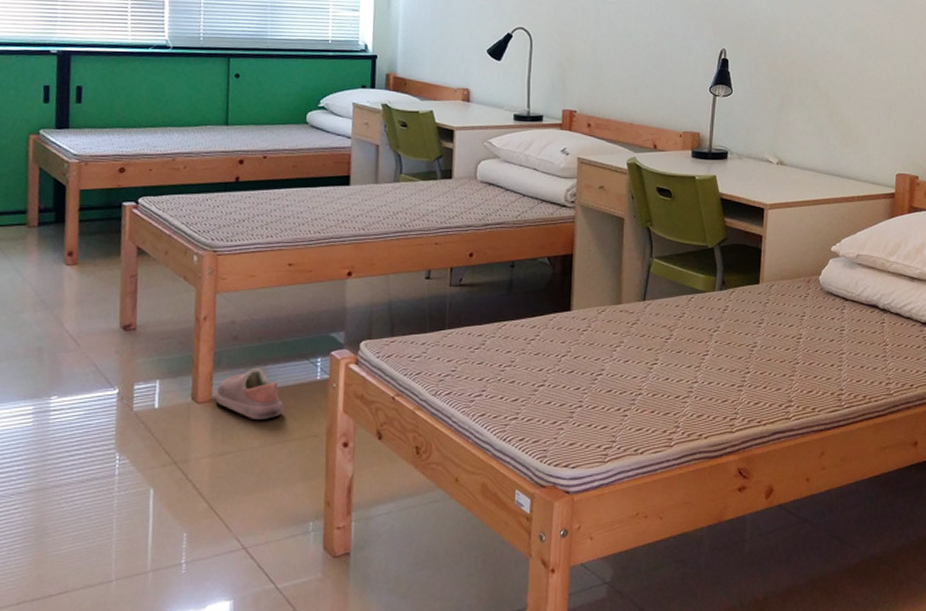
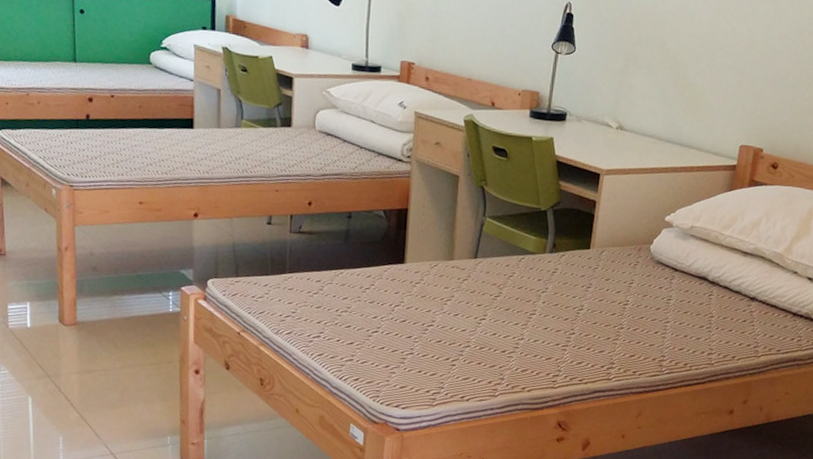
shoe: present [214,368,284,419] -> none [78,297,141,344]

